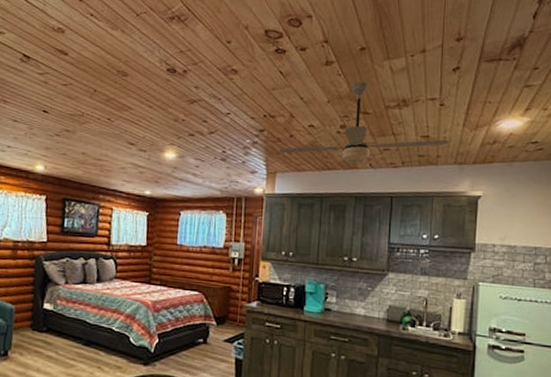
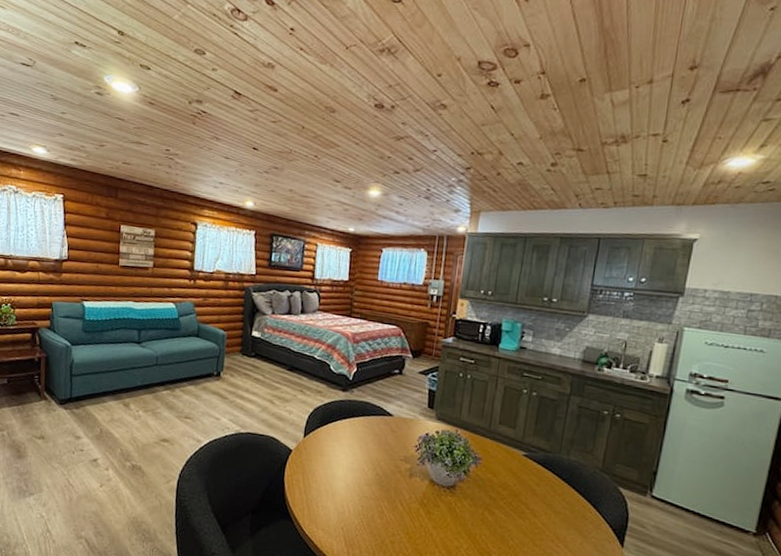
ceiling fan: present [278,82,450,163] -> none [484,116,670,202]

